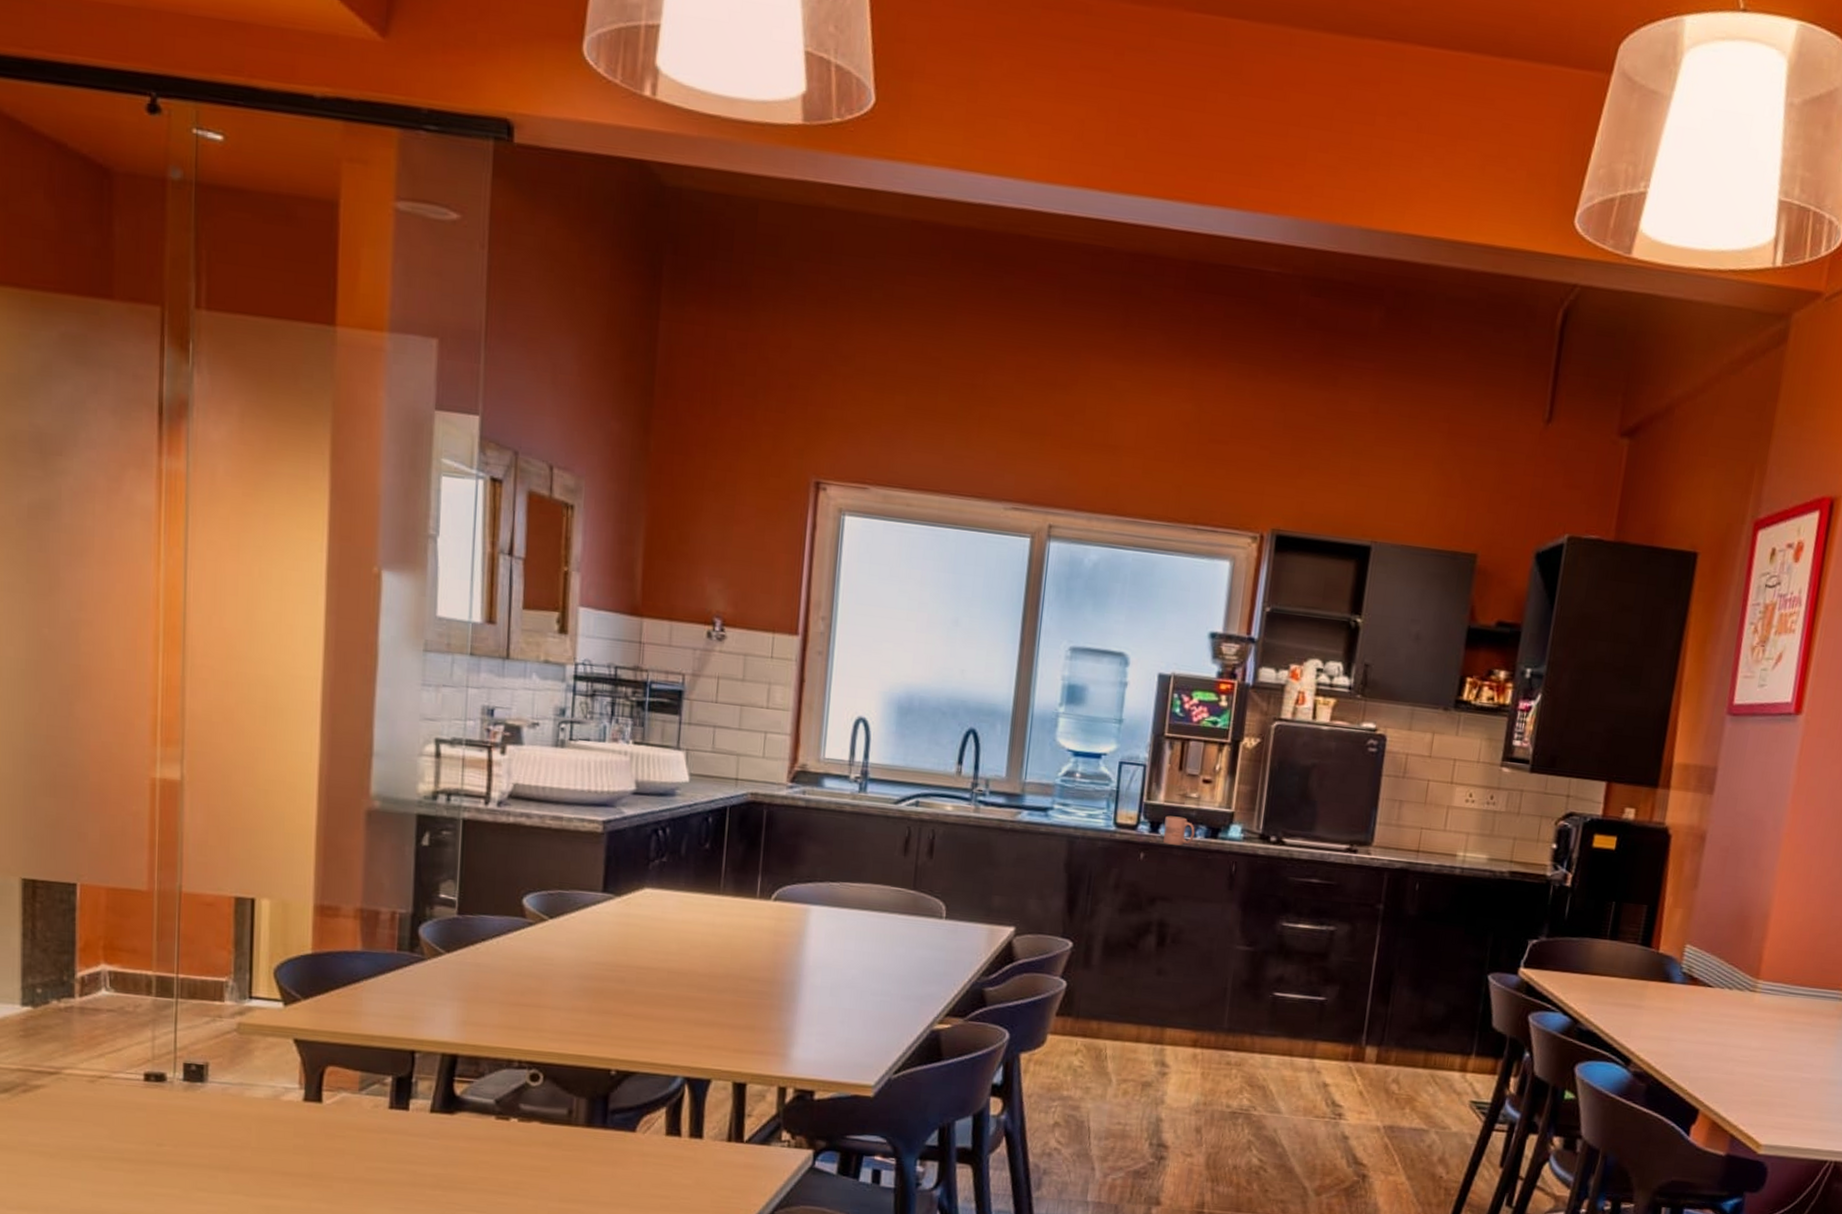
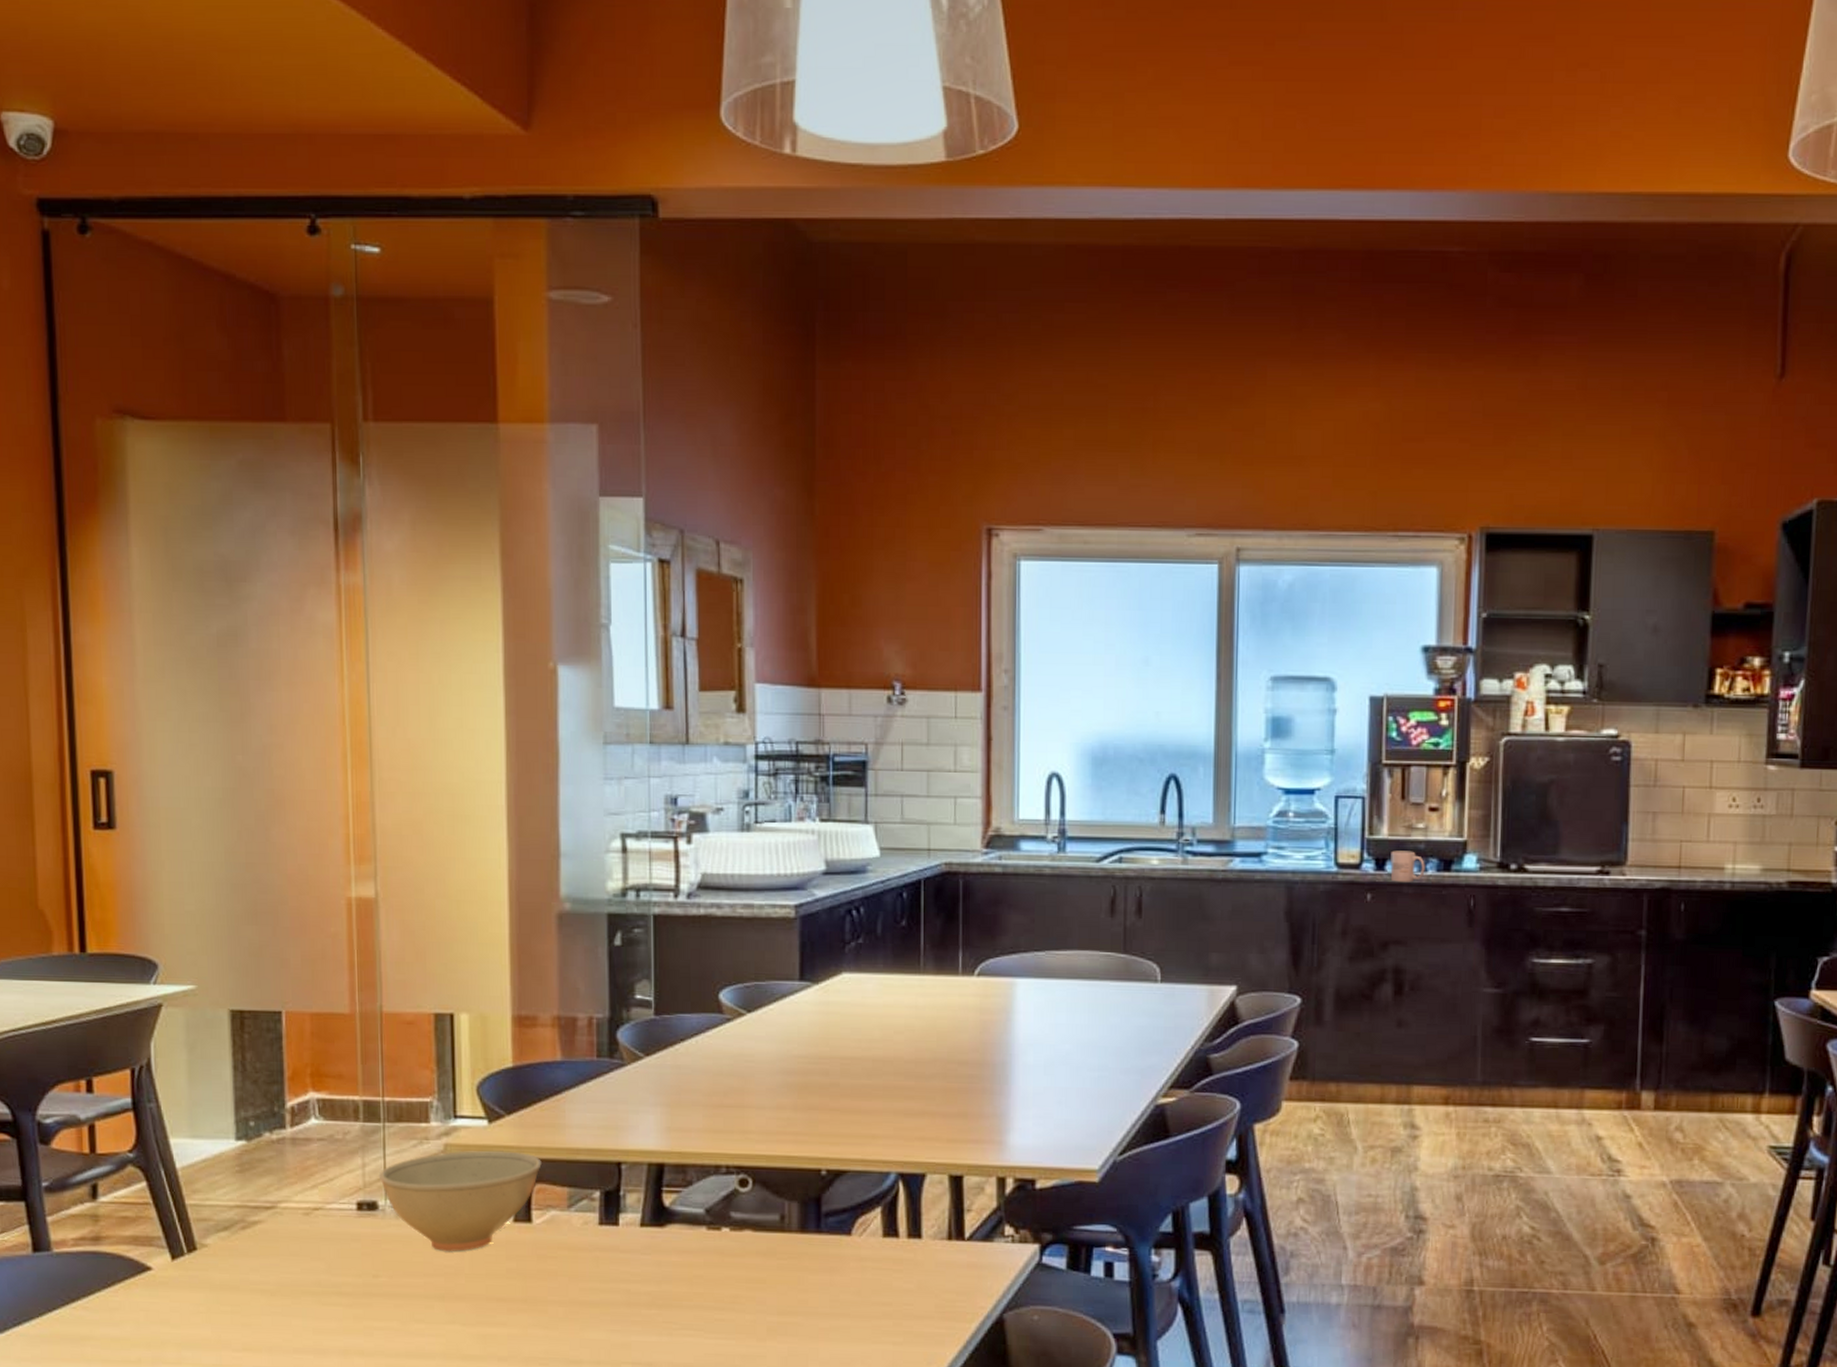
bowl: none [169,1031,335,1126] -> present [380,1150,542,1252]

